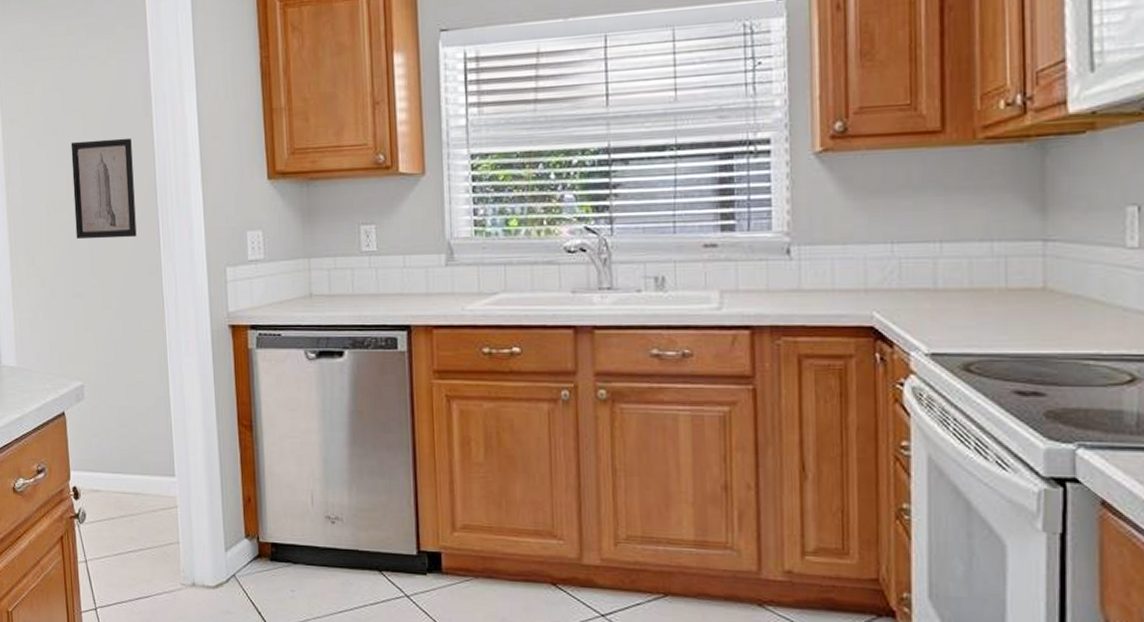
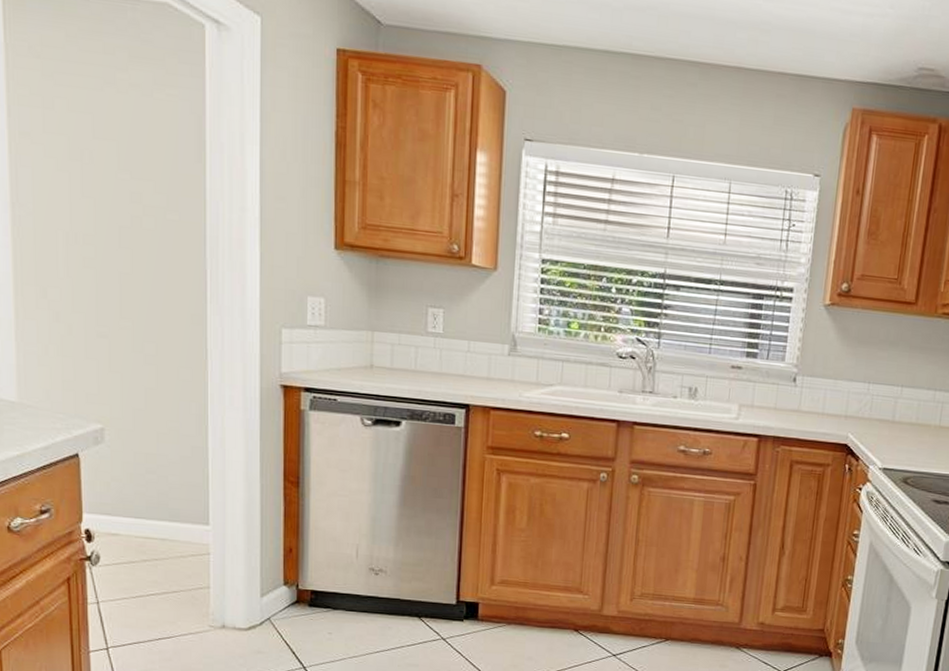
wall art: present [71,137,137,240] -> none [101,172,179,285]

